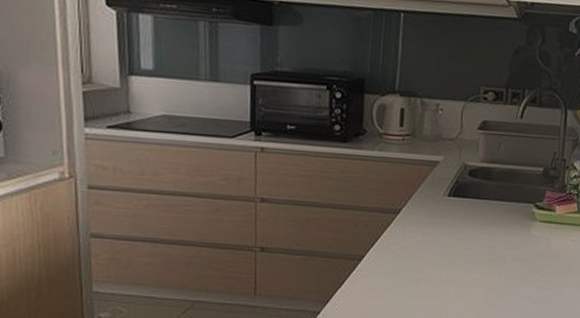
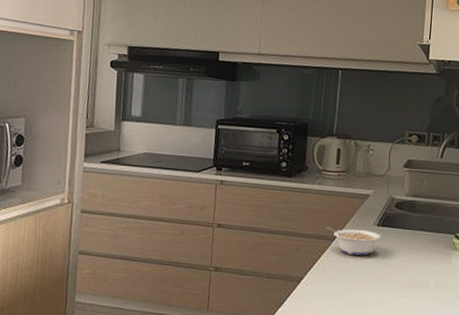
legume: none [389,198,452,229] -> present [326,226,381,256]

